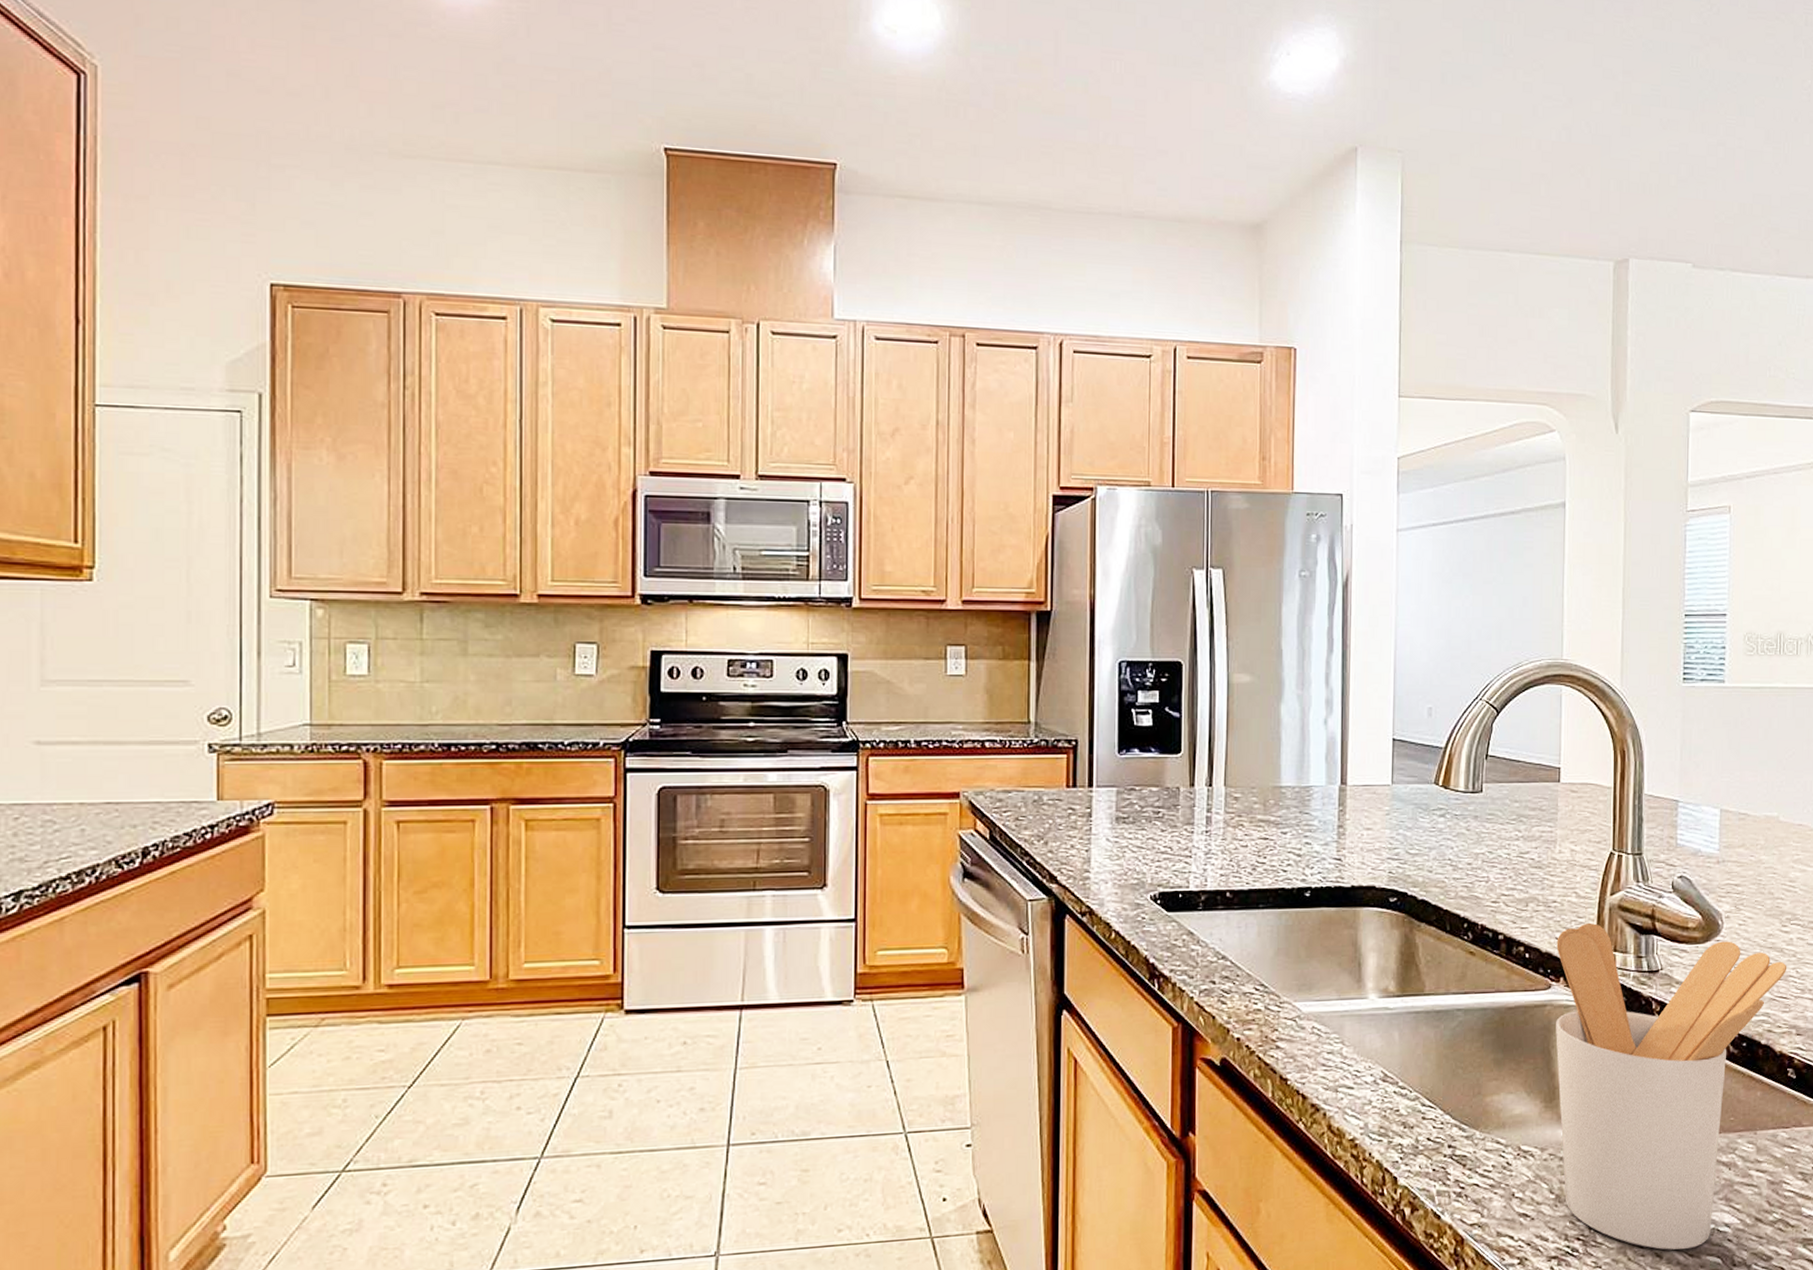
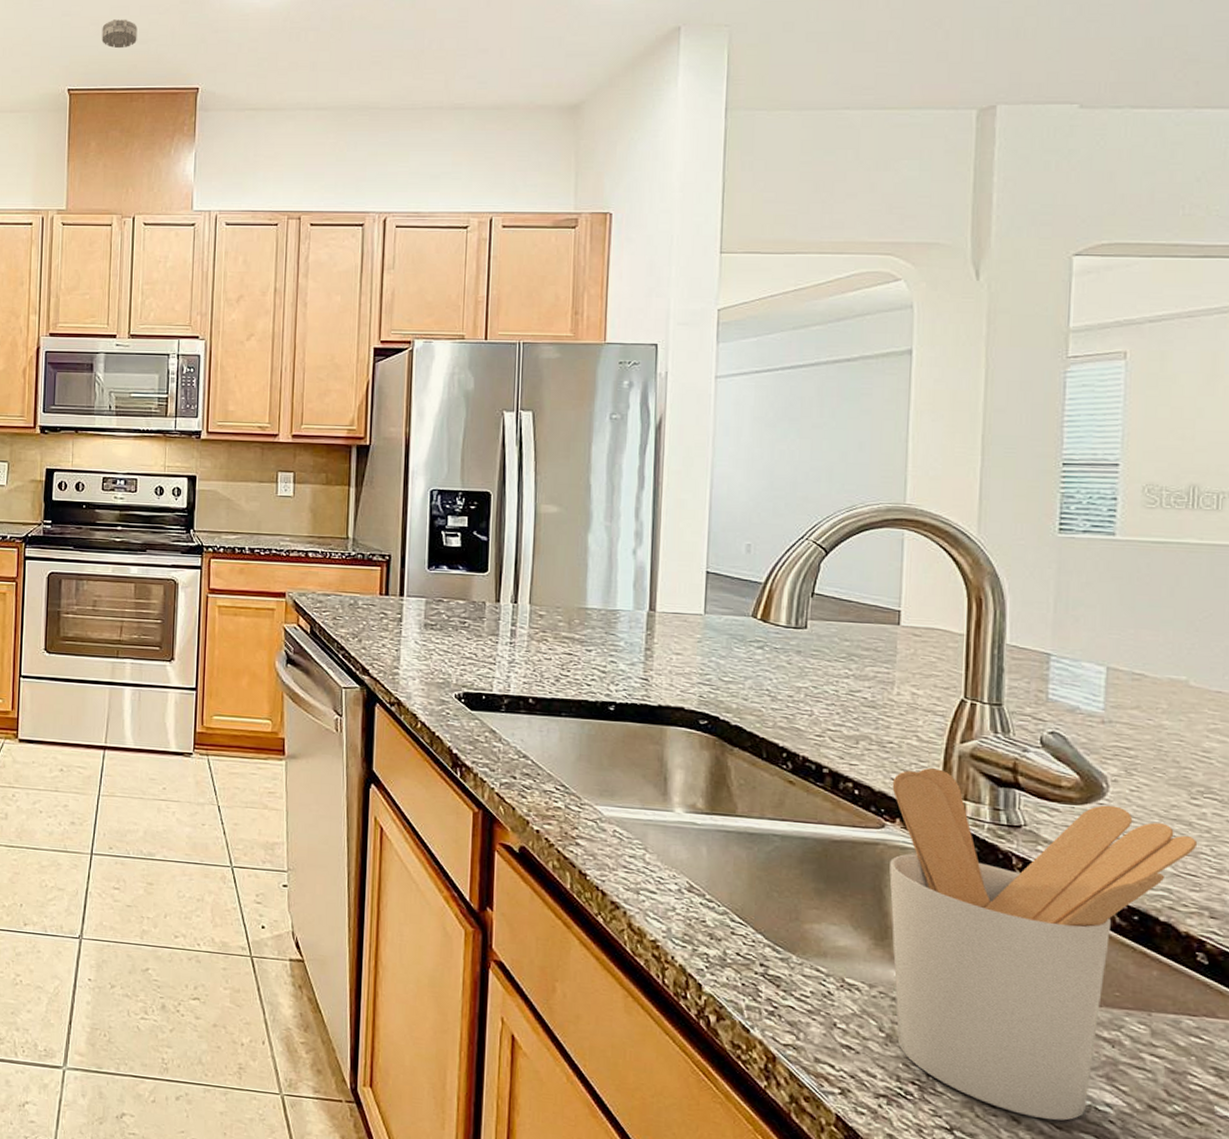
smoke detector: none [708,62,755,102] -> present [101,19,138,49]

